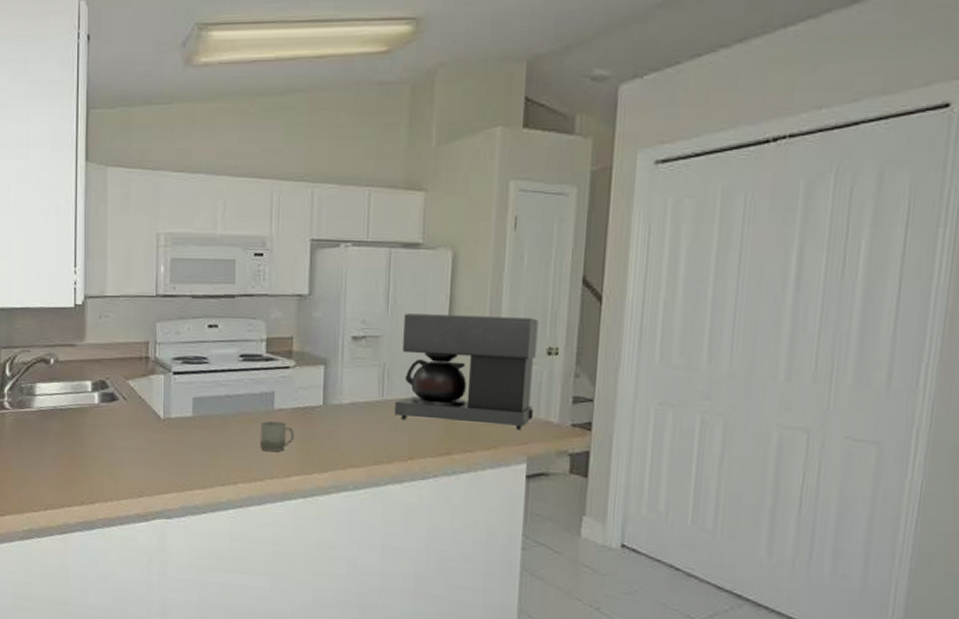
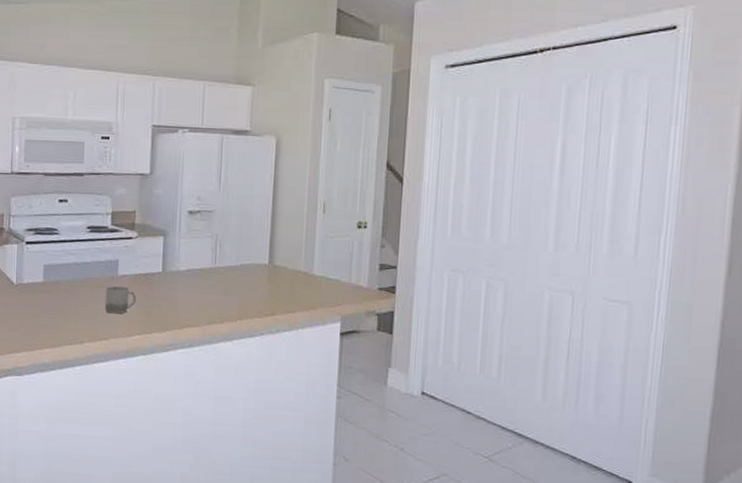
coffee maker: present [394,313,539,430] -> none [225,191,350,293]

